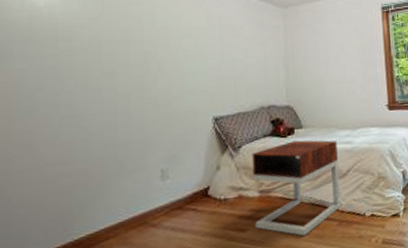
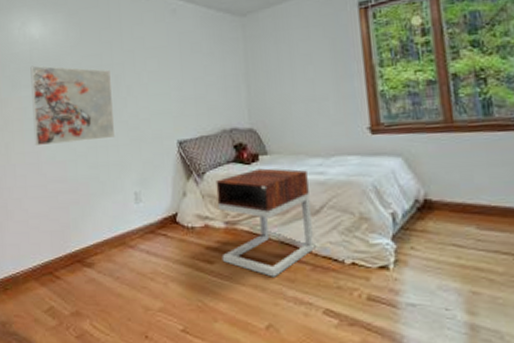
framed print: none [28,35,141,126] -> present [30,65,116,147]

